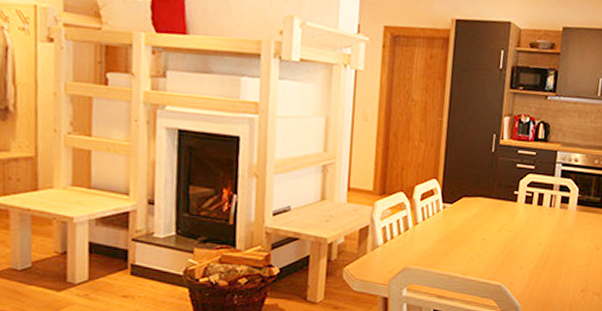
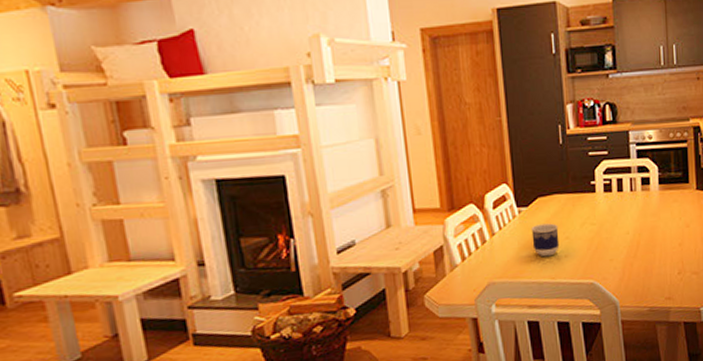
cup: none [450,222,477,254] -> present [531,223,560,257]

